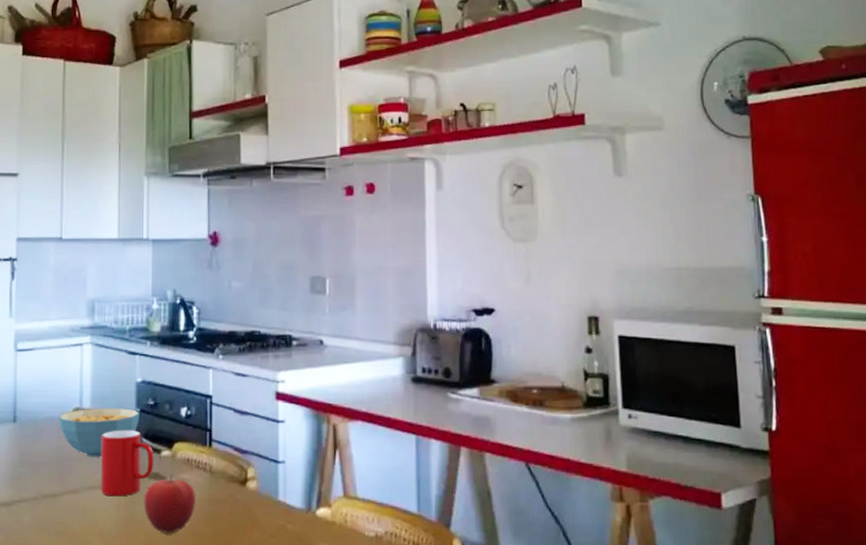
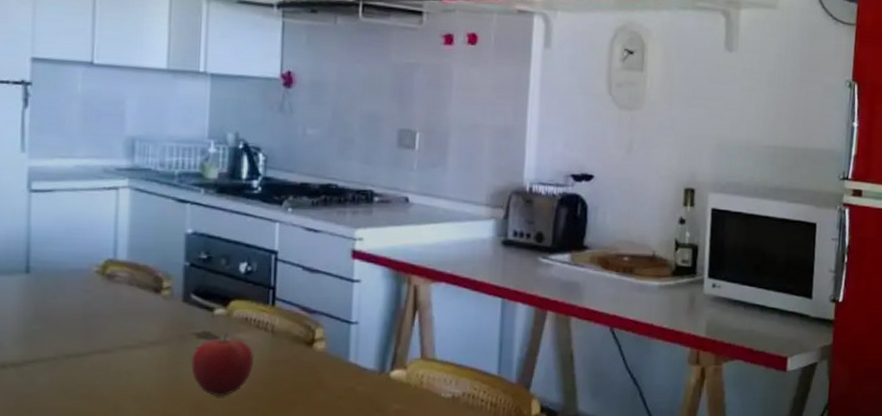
cereal bowl: present [58,408,139,457] -> none [85,260,189,315]
cup: present [100,430,154,497] -> none [138,285,205,357]

